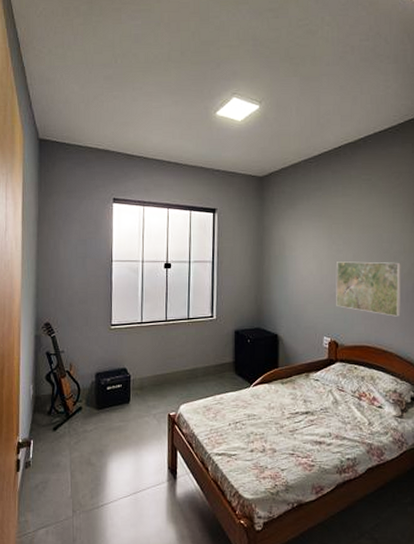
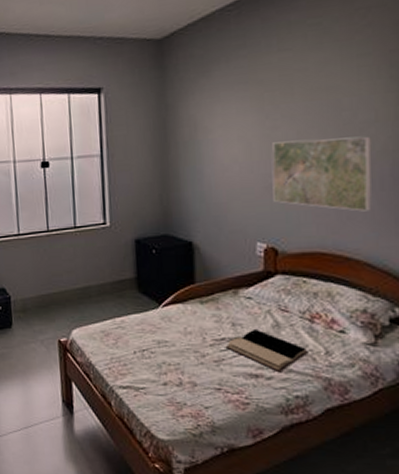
book: none [298,404,357,440] -> present [225,328,308,373]

